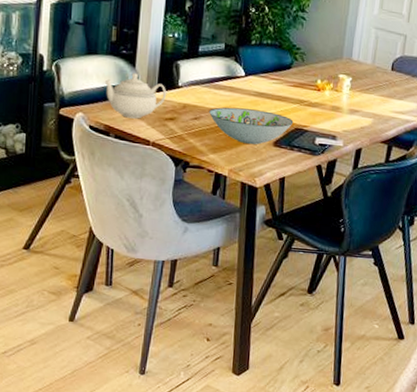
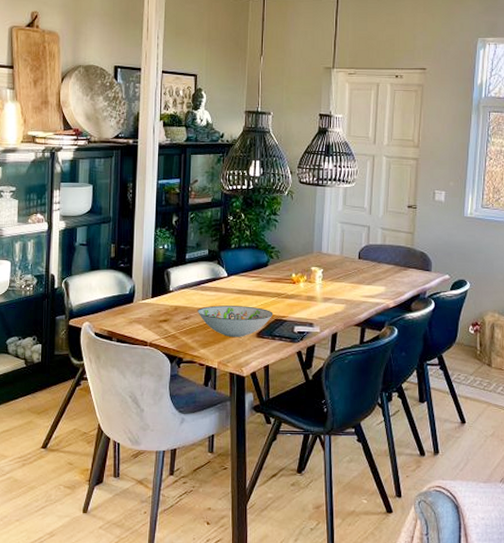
teapot: present [104,73,166,119] -> none [106,283,159,323]

